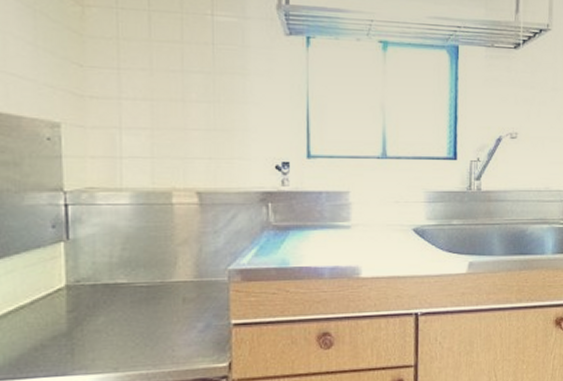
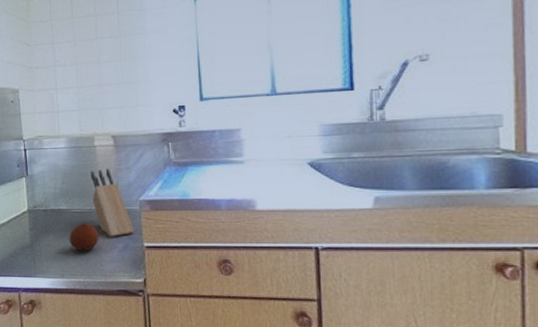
fruit: none [128,299,172,335] -> present [69,223,99,251]
knife block: none [164,232,221,315] -> present [90,169,135,237]

